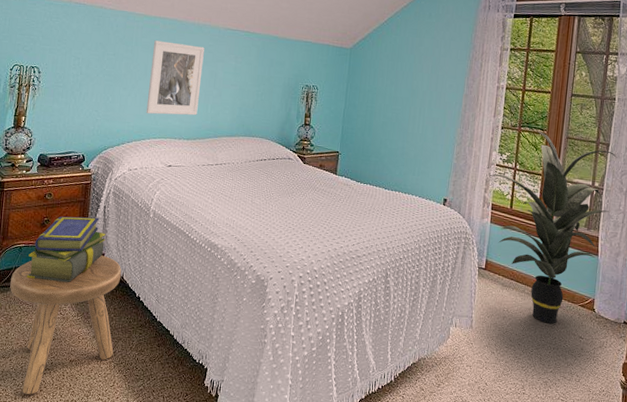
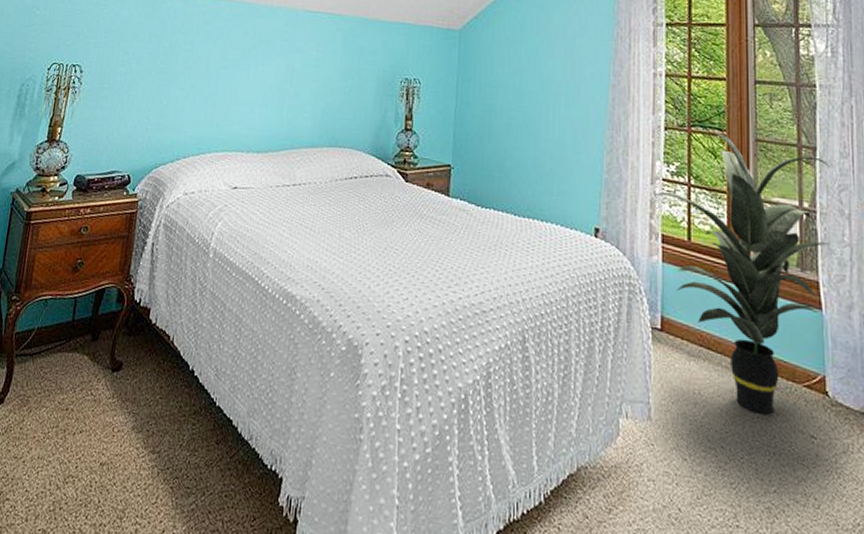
stool: present [10,255,122,395] -> none [29,310,172,514]
stack of books: present [26,216,106,283] -> none [51,257,154,350]
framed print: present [146,40,205,116] -> none [207,28,279,121]

